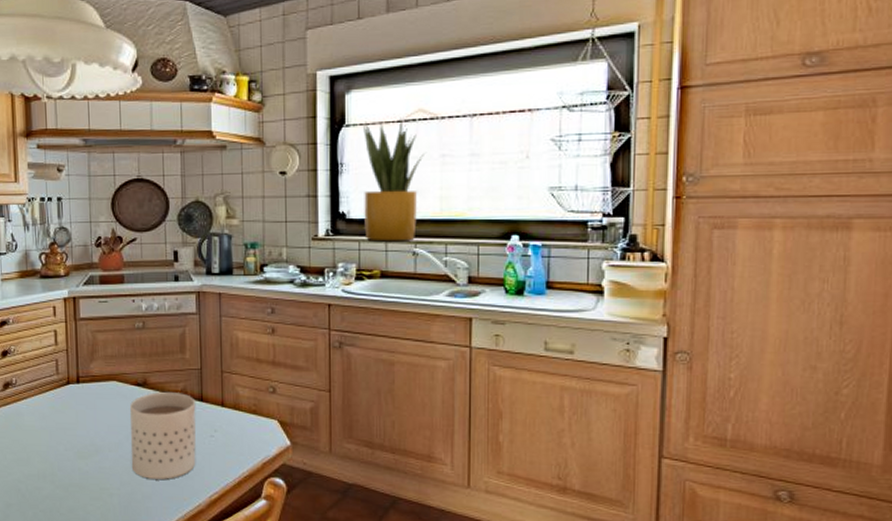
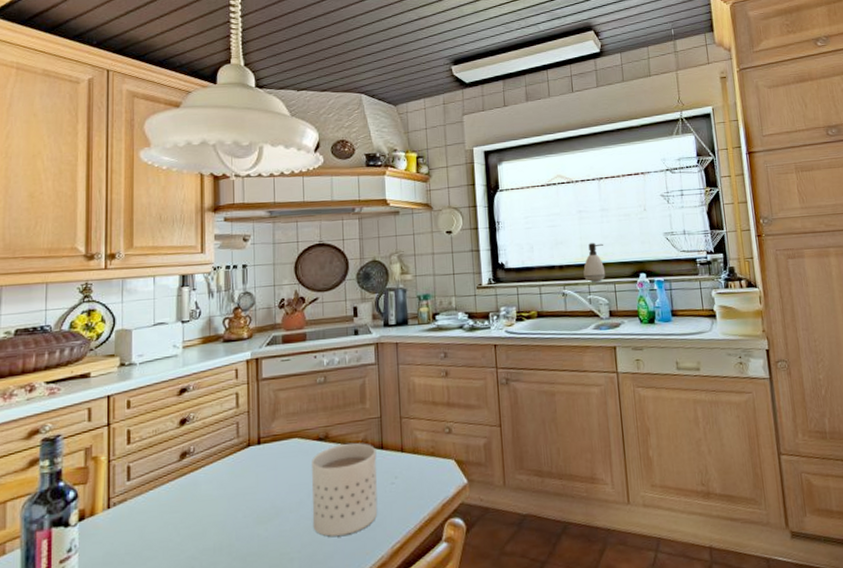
planter: present [363,118,424,242] -> none [514,183,565,286]
soap dispenser: none [441,195,469,242] -> present [583,243,606,283]

